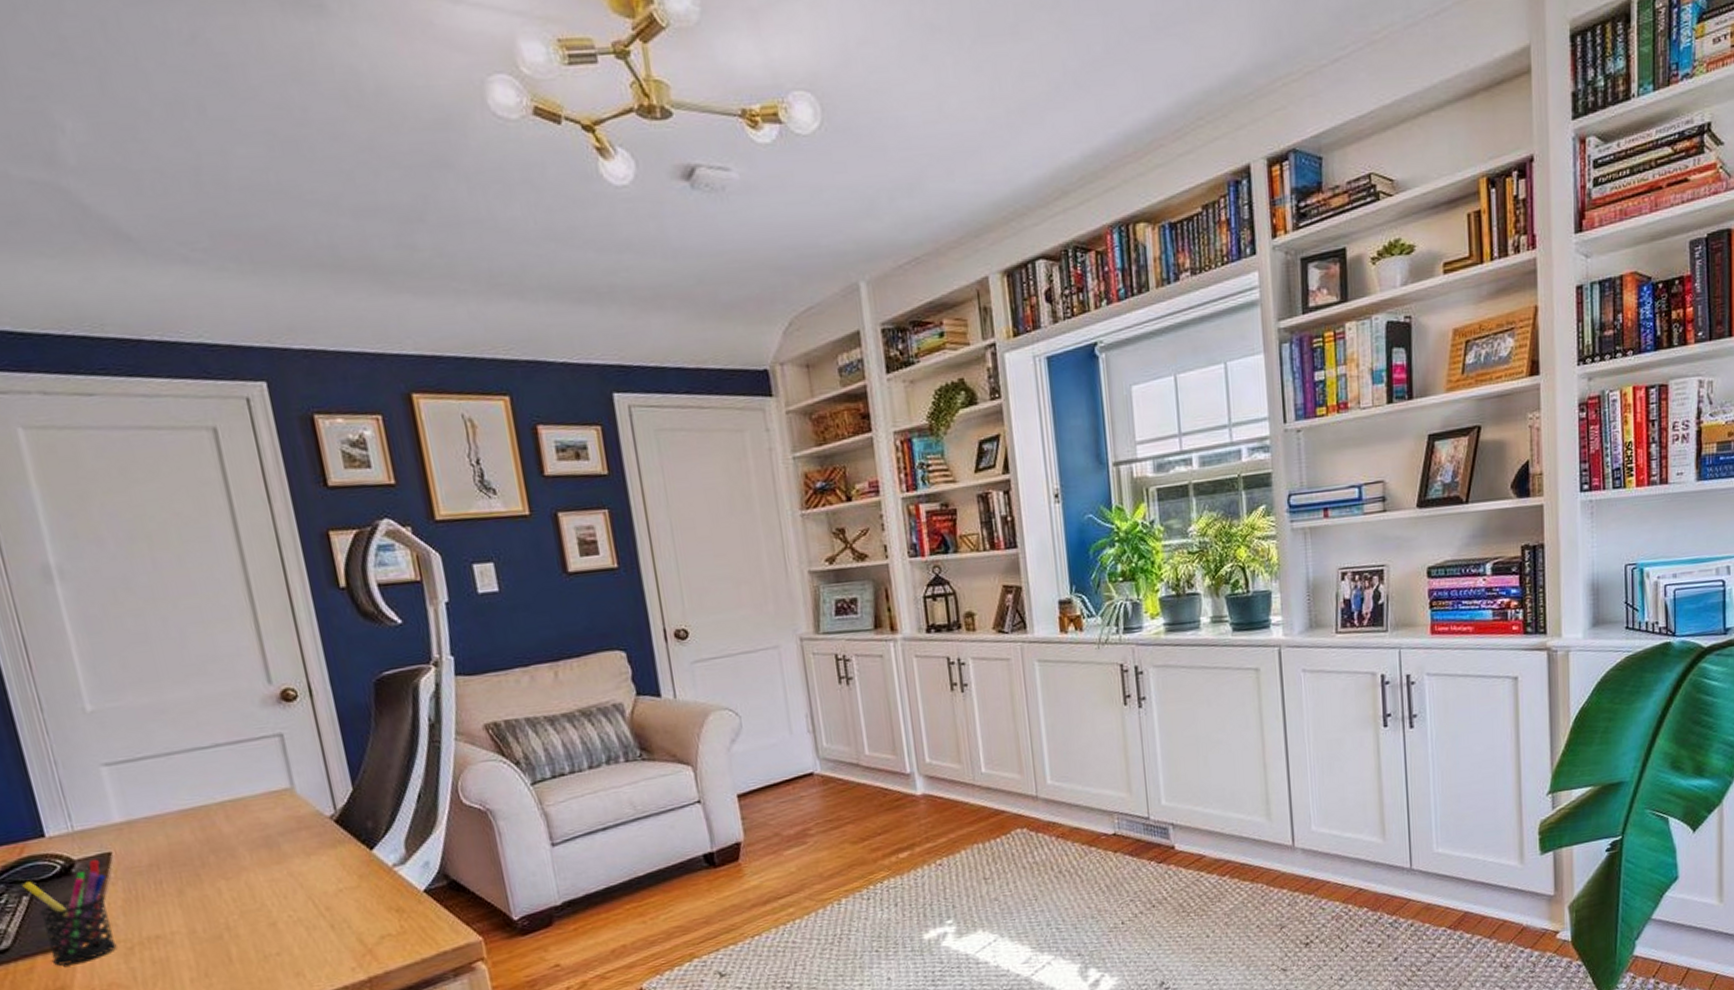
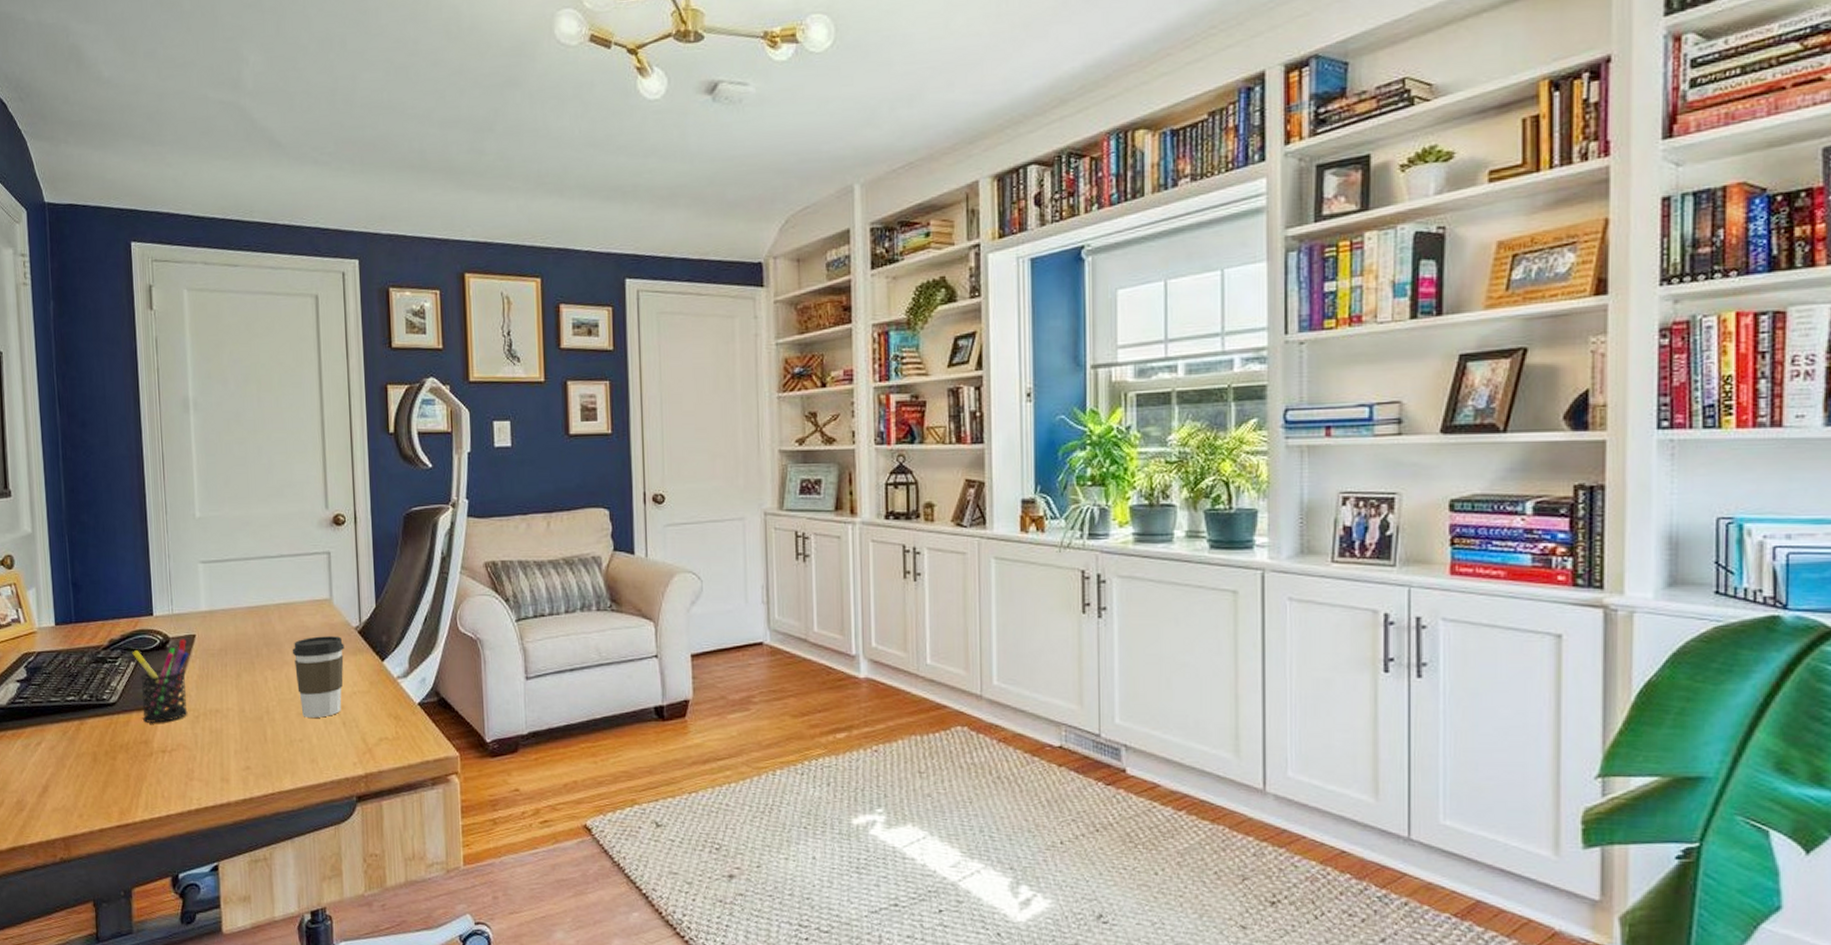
coffee cup: none [249,829,326,927] -> present [292,636,344,718]

